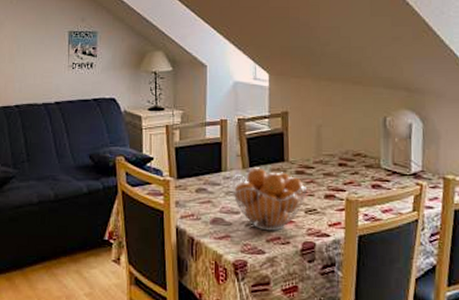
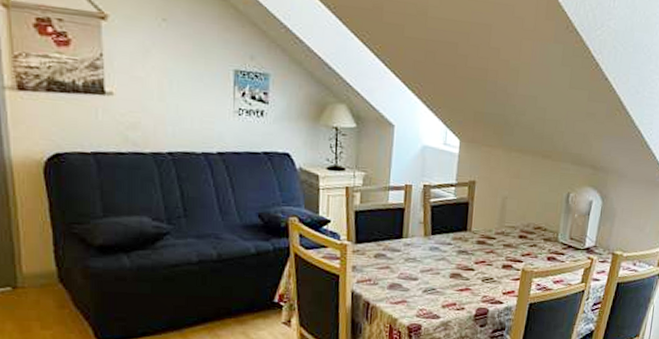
fruit basket: present [231,167,306,231] -> none [411,235,486,298]

